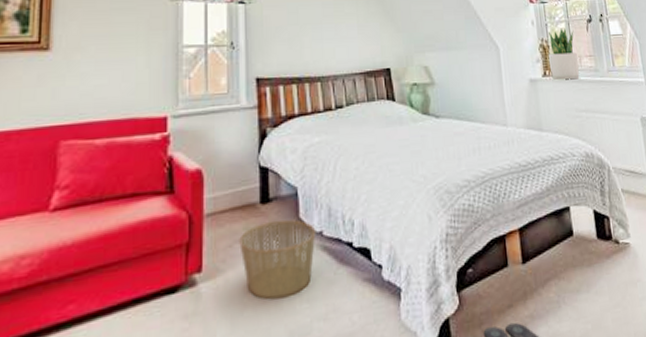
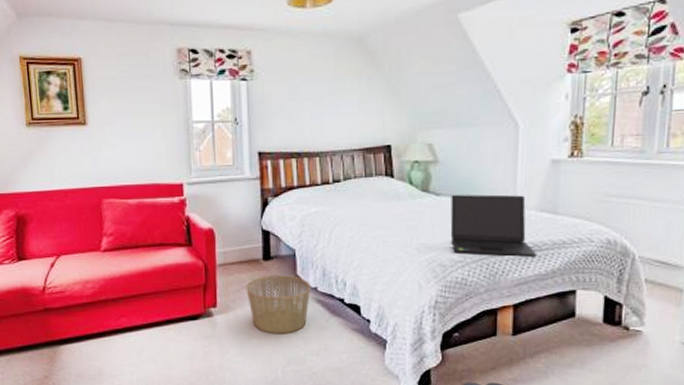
laptop: none [449,114,532,178] -> present [450,194,537,258]
planter: present [548,28,580,81] -> none [579,102,621,162]

